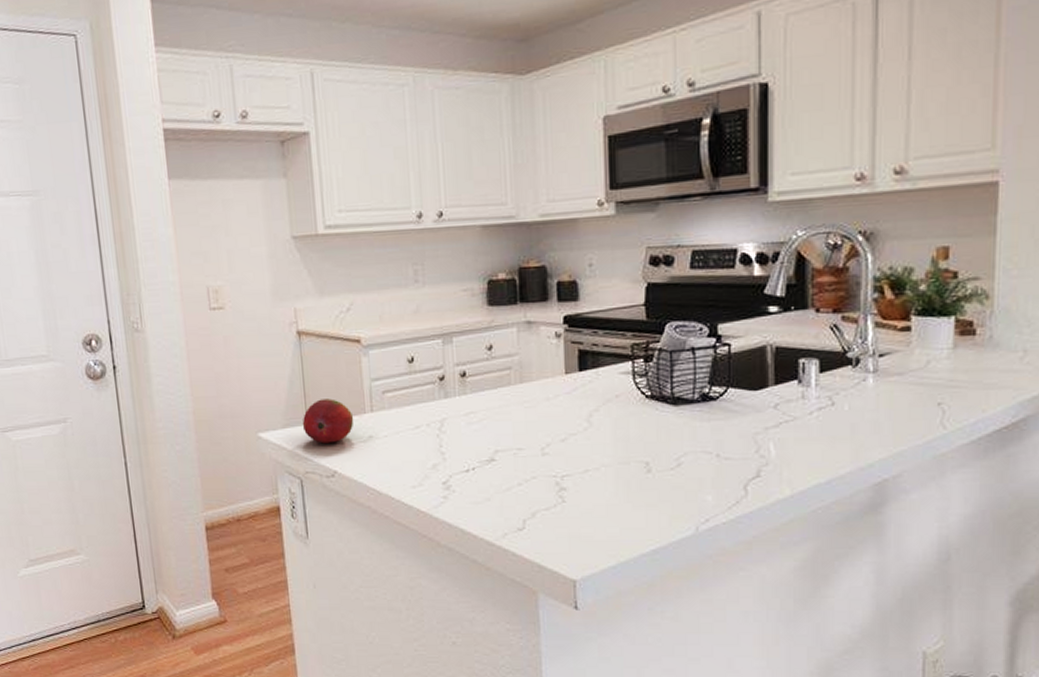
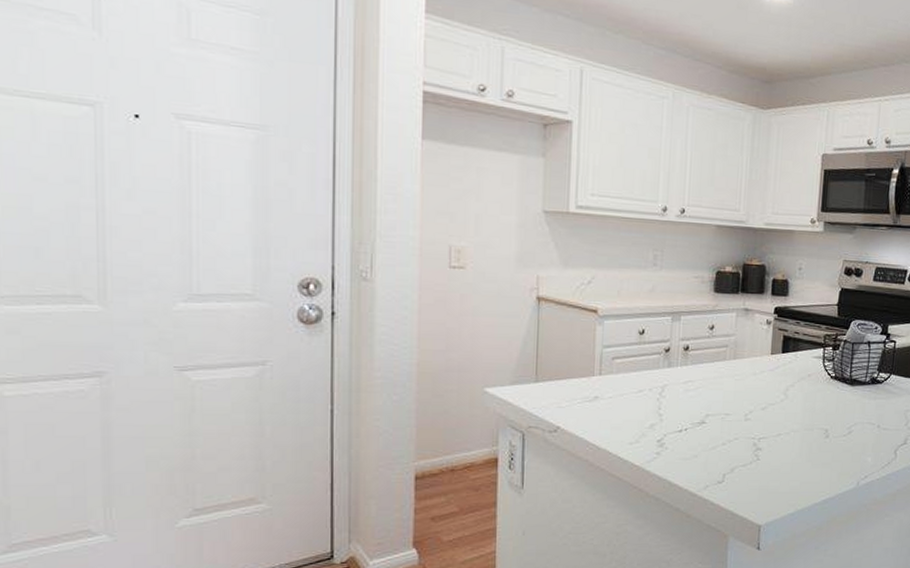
fruit: present [302,399,354,444] -> none [531,360,583,401]

